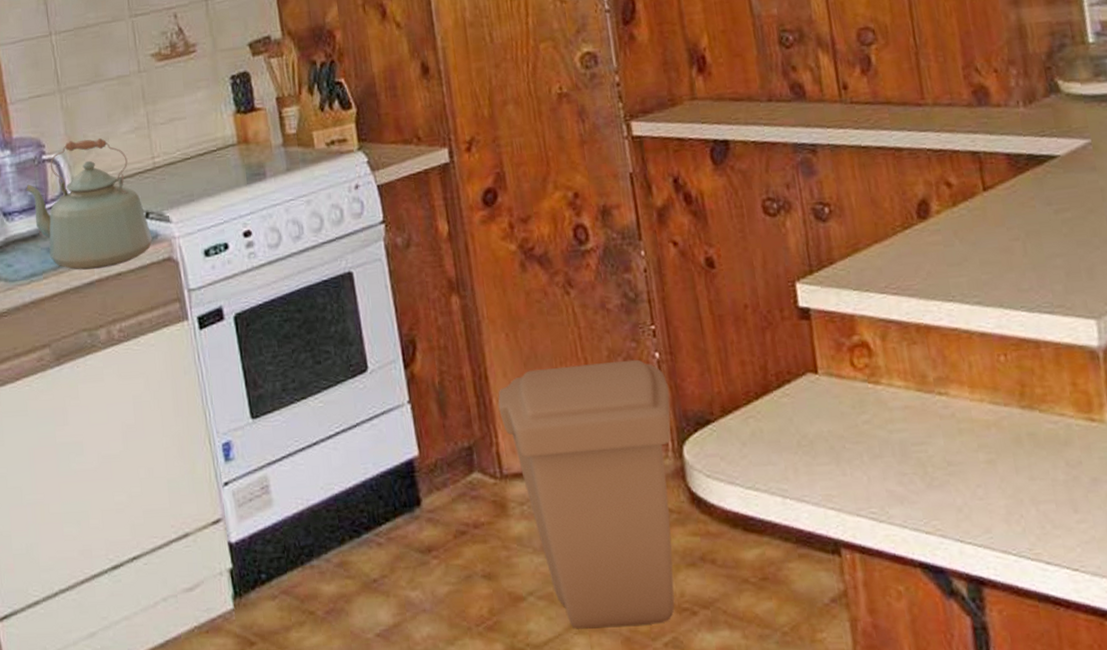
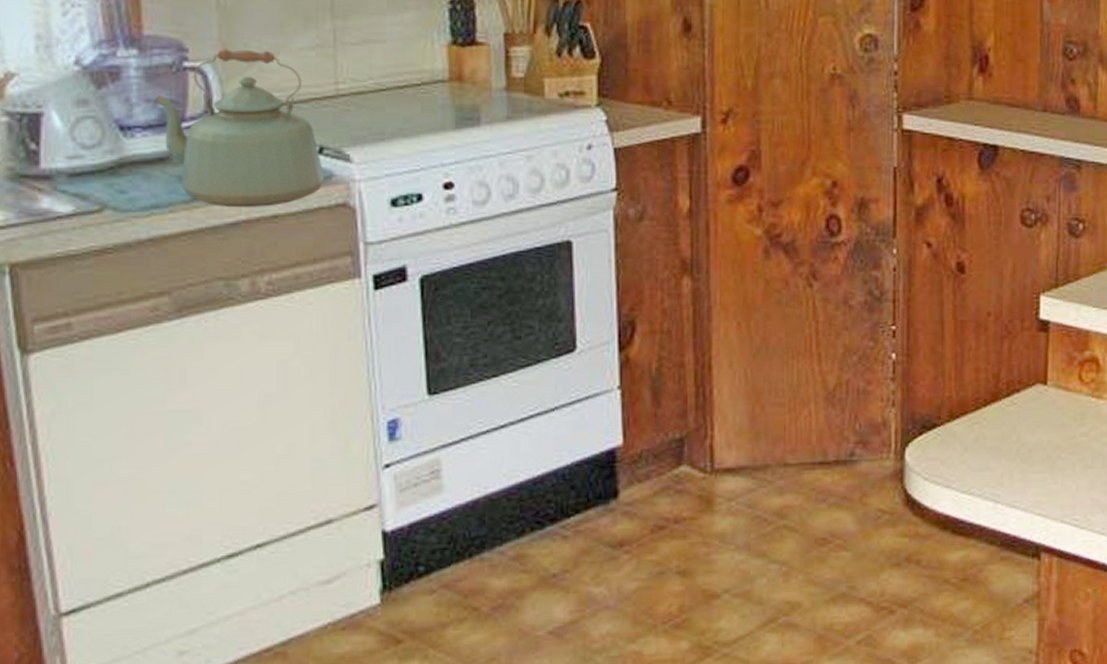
trash can: present [498,359,675,629] -> none [719,359,900,627]

